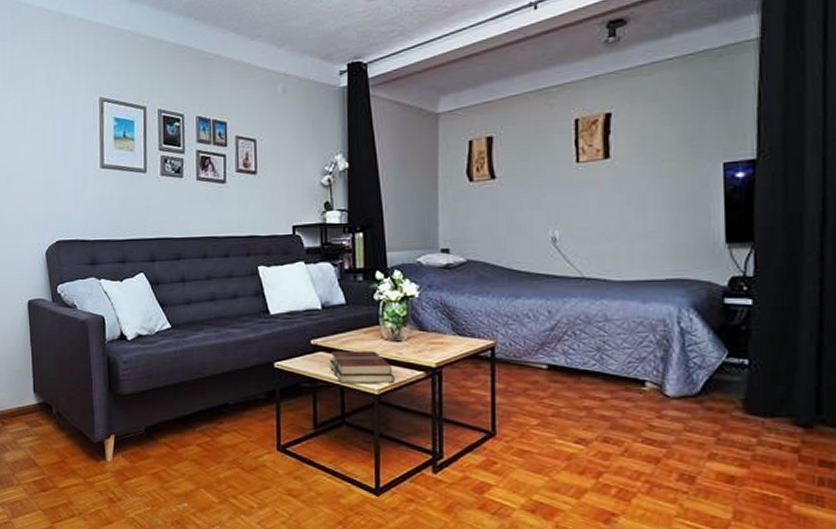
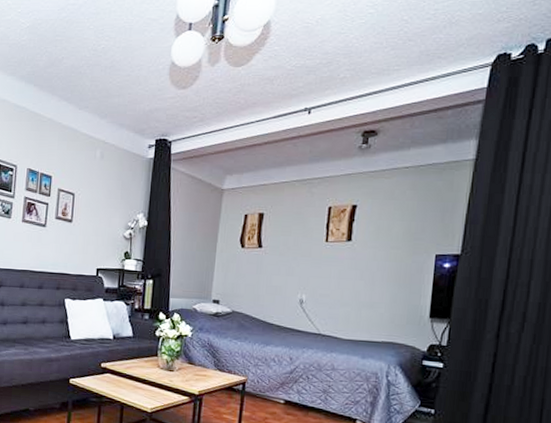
books: present [330,351,395,384] -> none [114,374,165,404]

